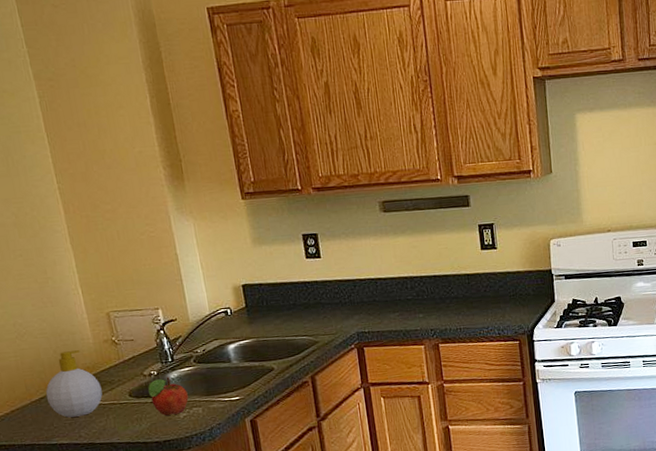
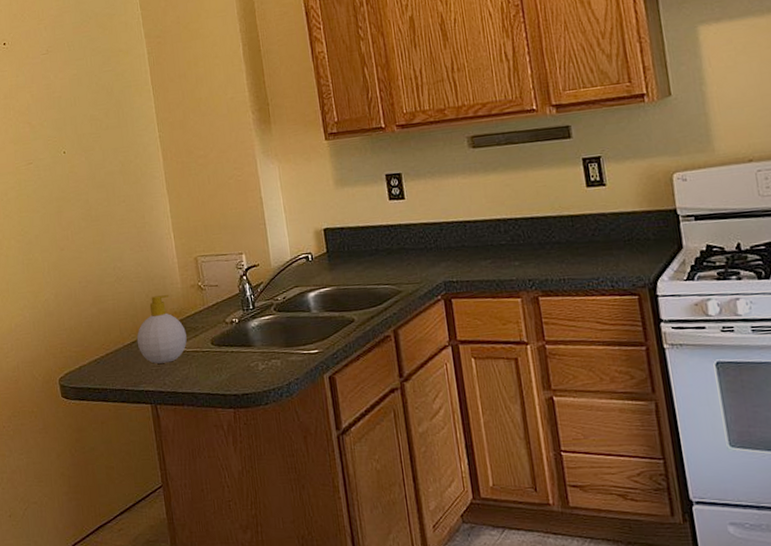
fruit: present [148,377,189,416] -> none [229,325,268,367]

